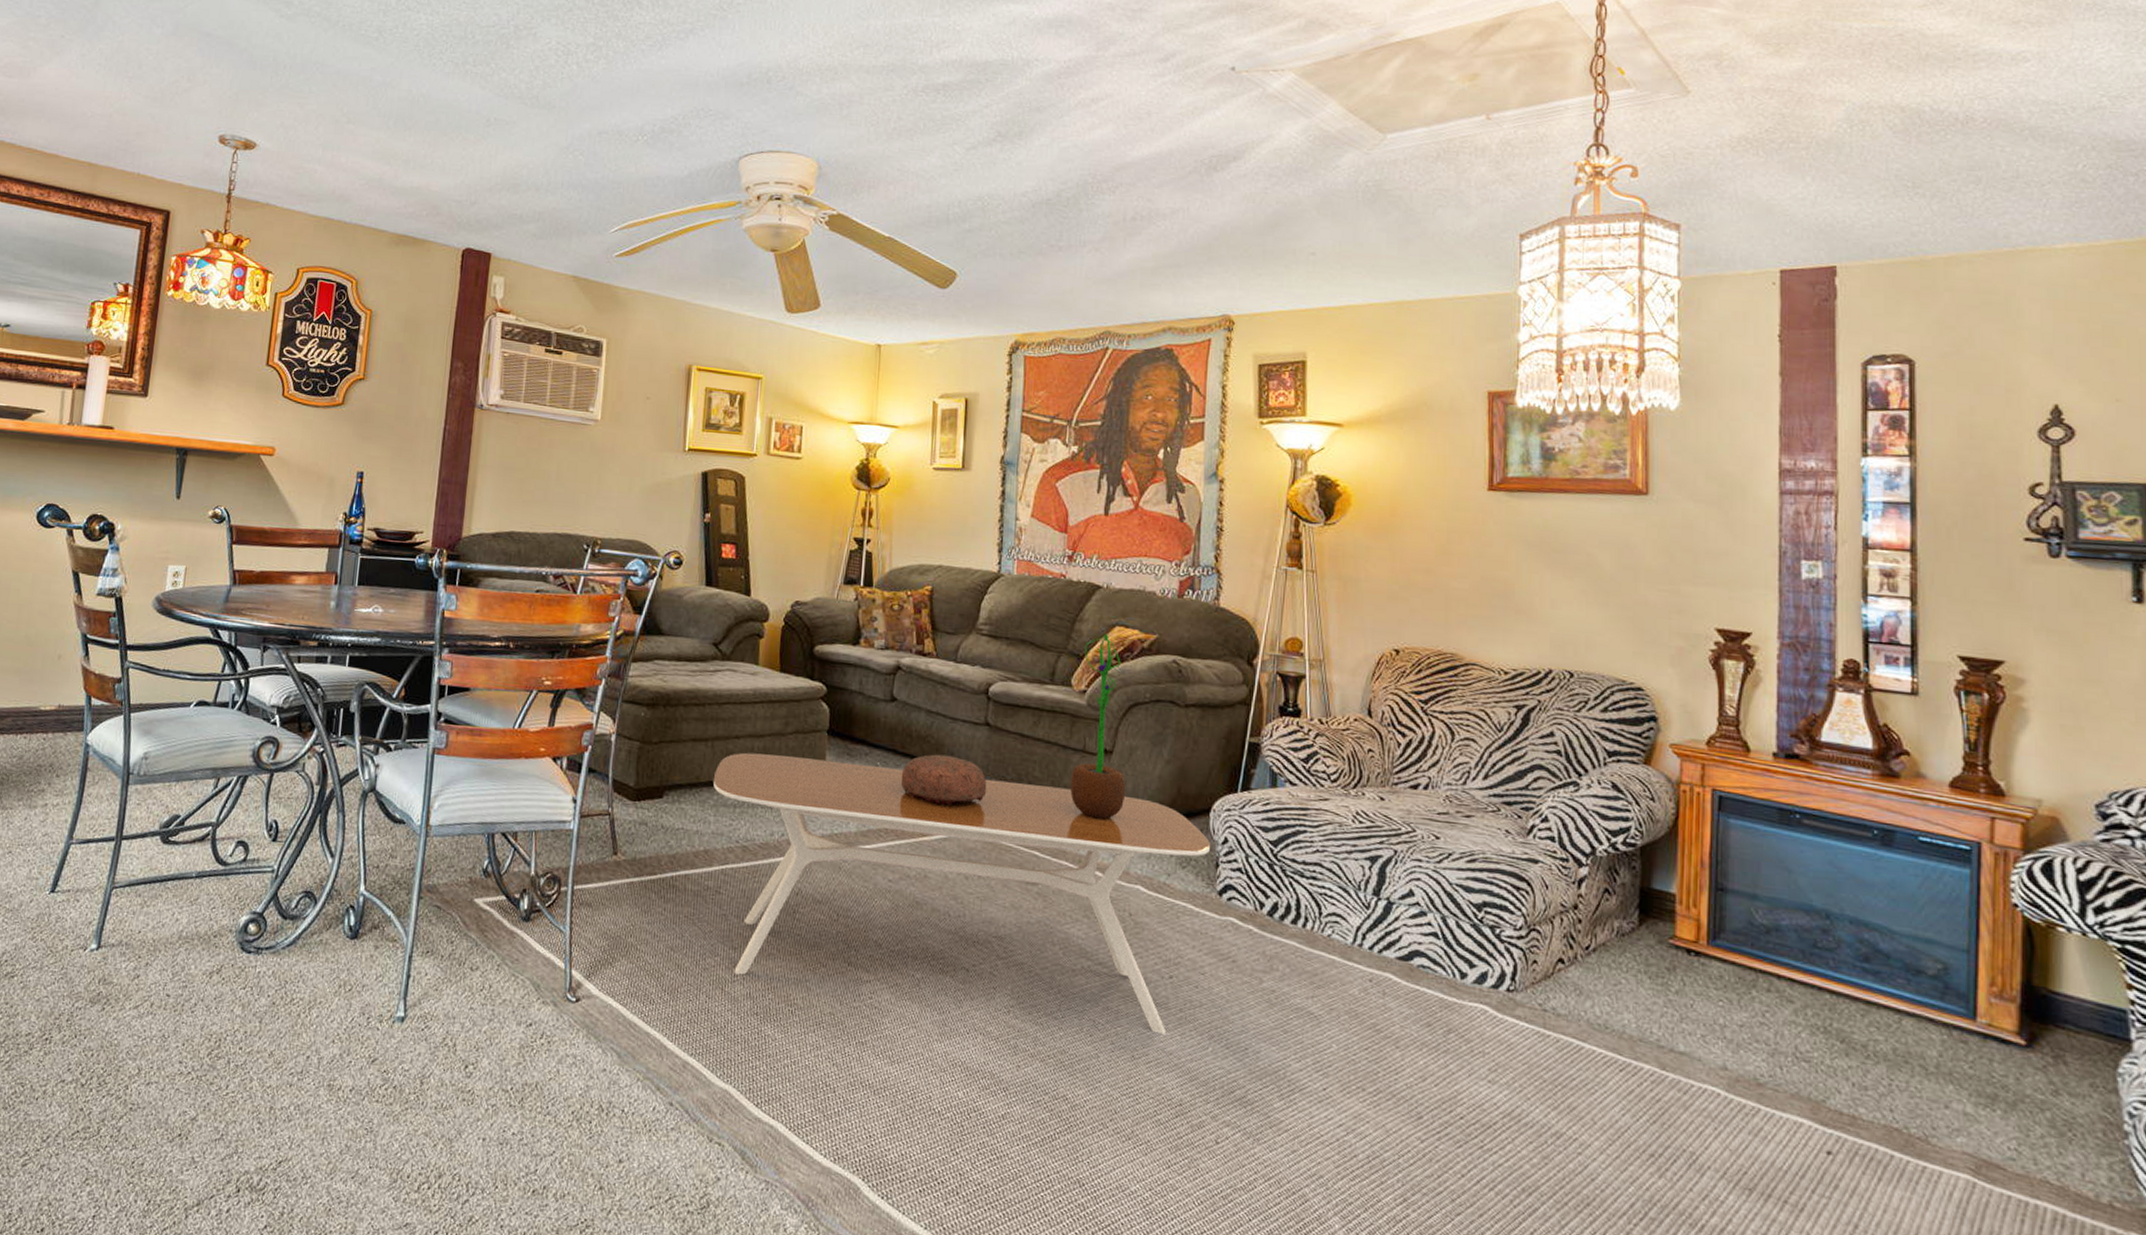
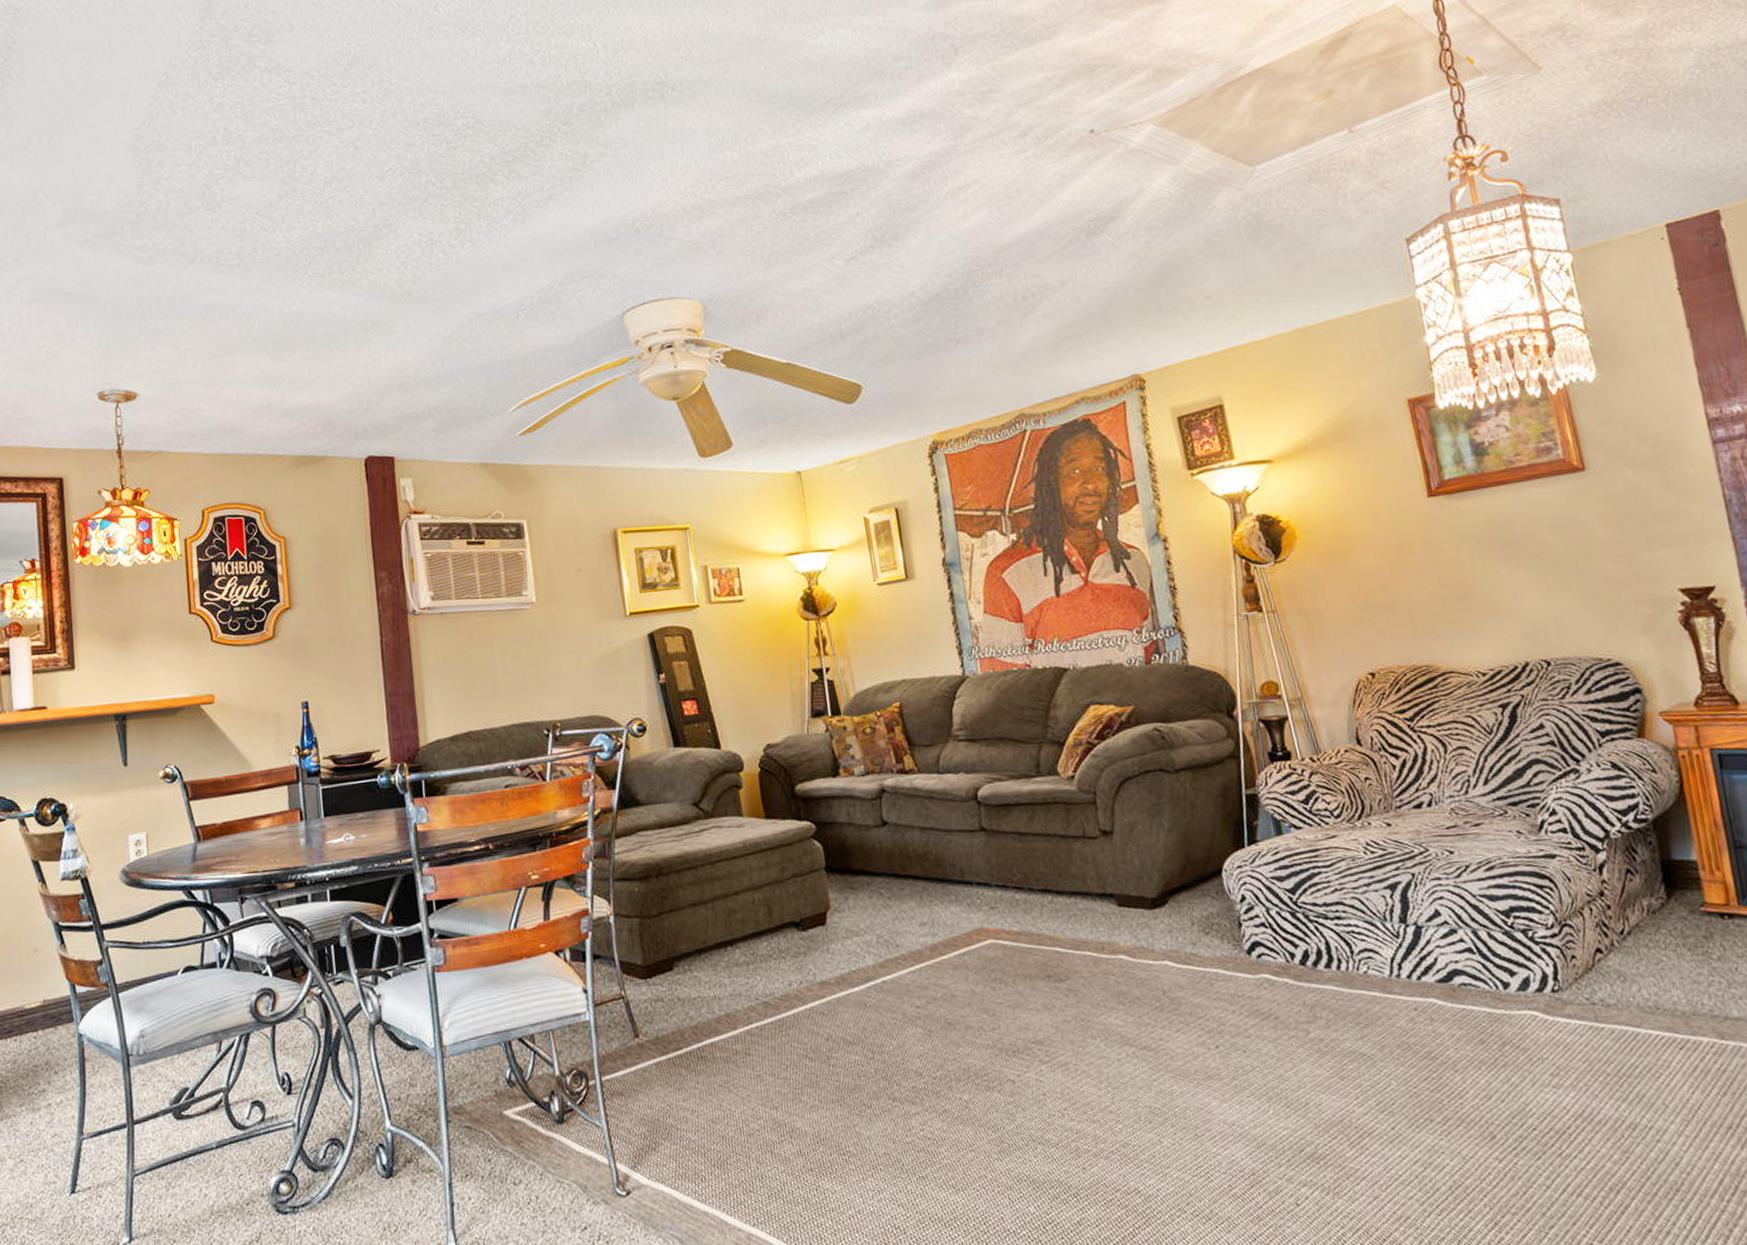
coffee table: present [713,752,1210,1034] -> none [720,873,1230,1134]
decorative bowl: present [901,754,987,805] -> none [907,868,997,920]
potted flower: present [1070,634,1126,820] -> none [1064,715,1135,903]

